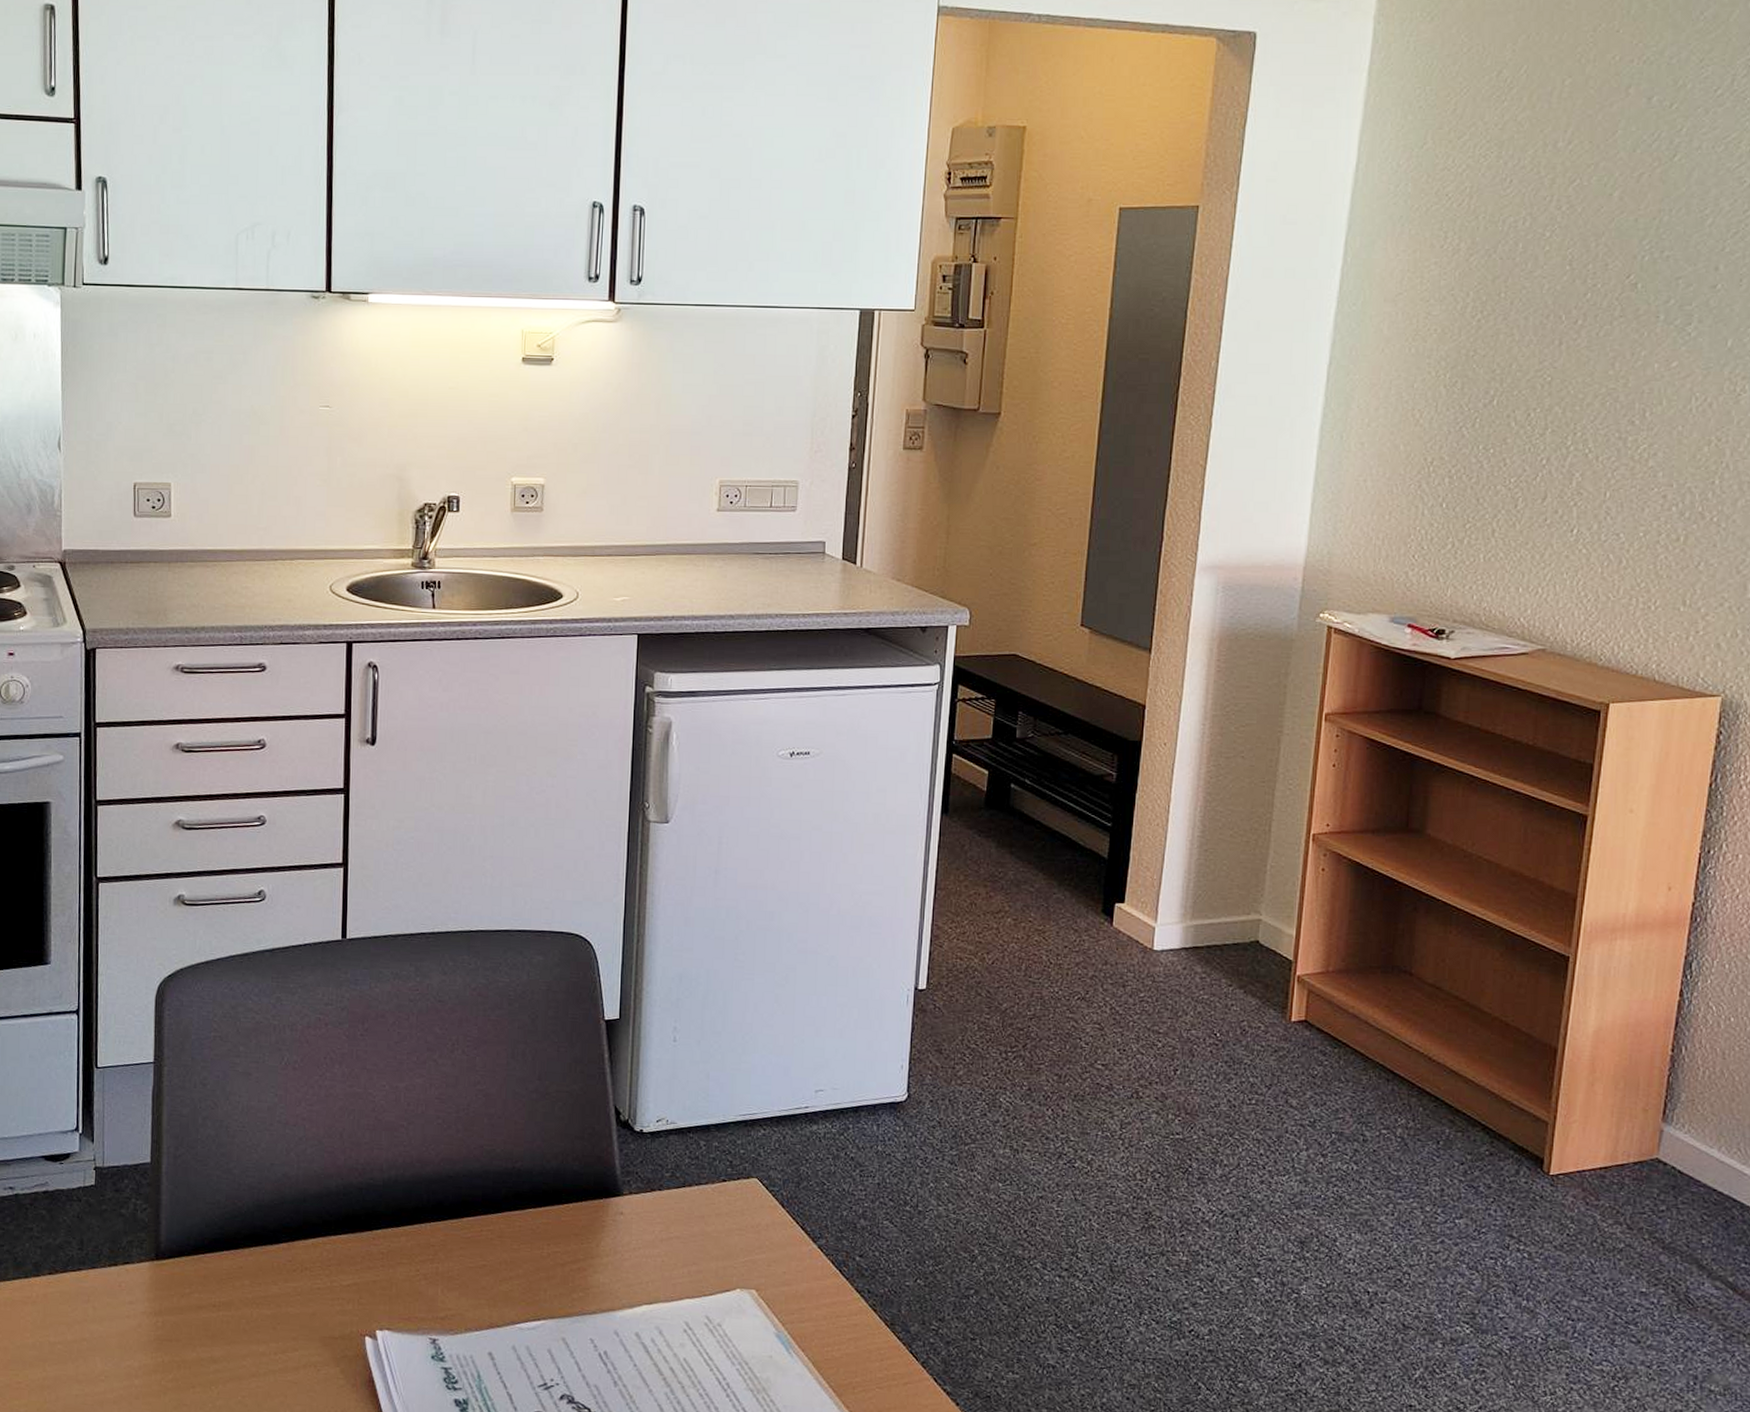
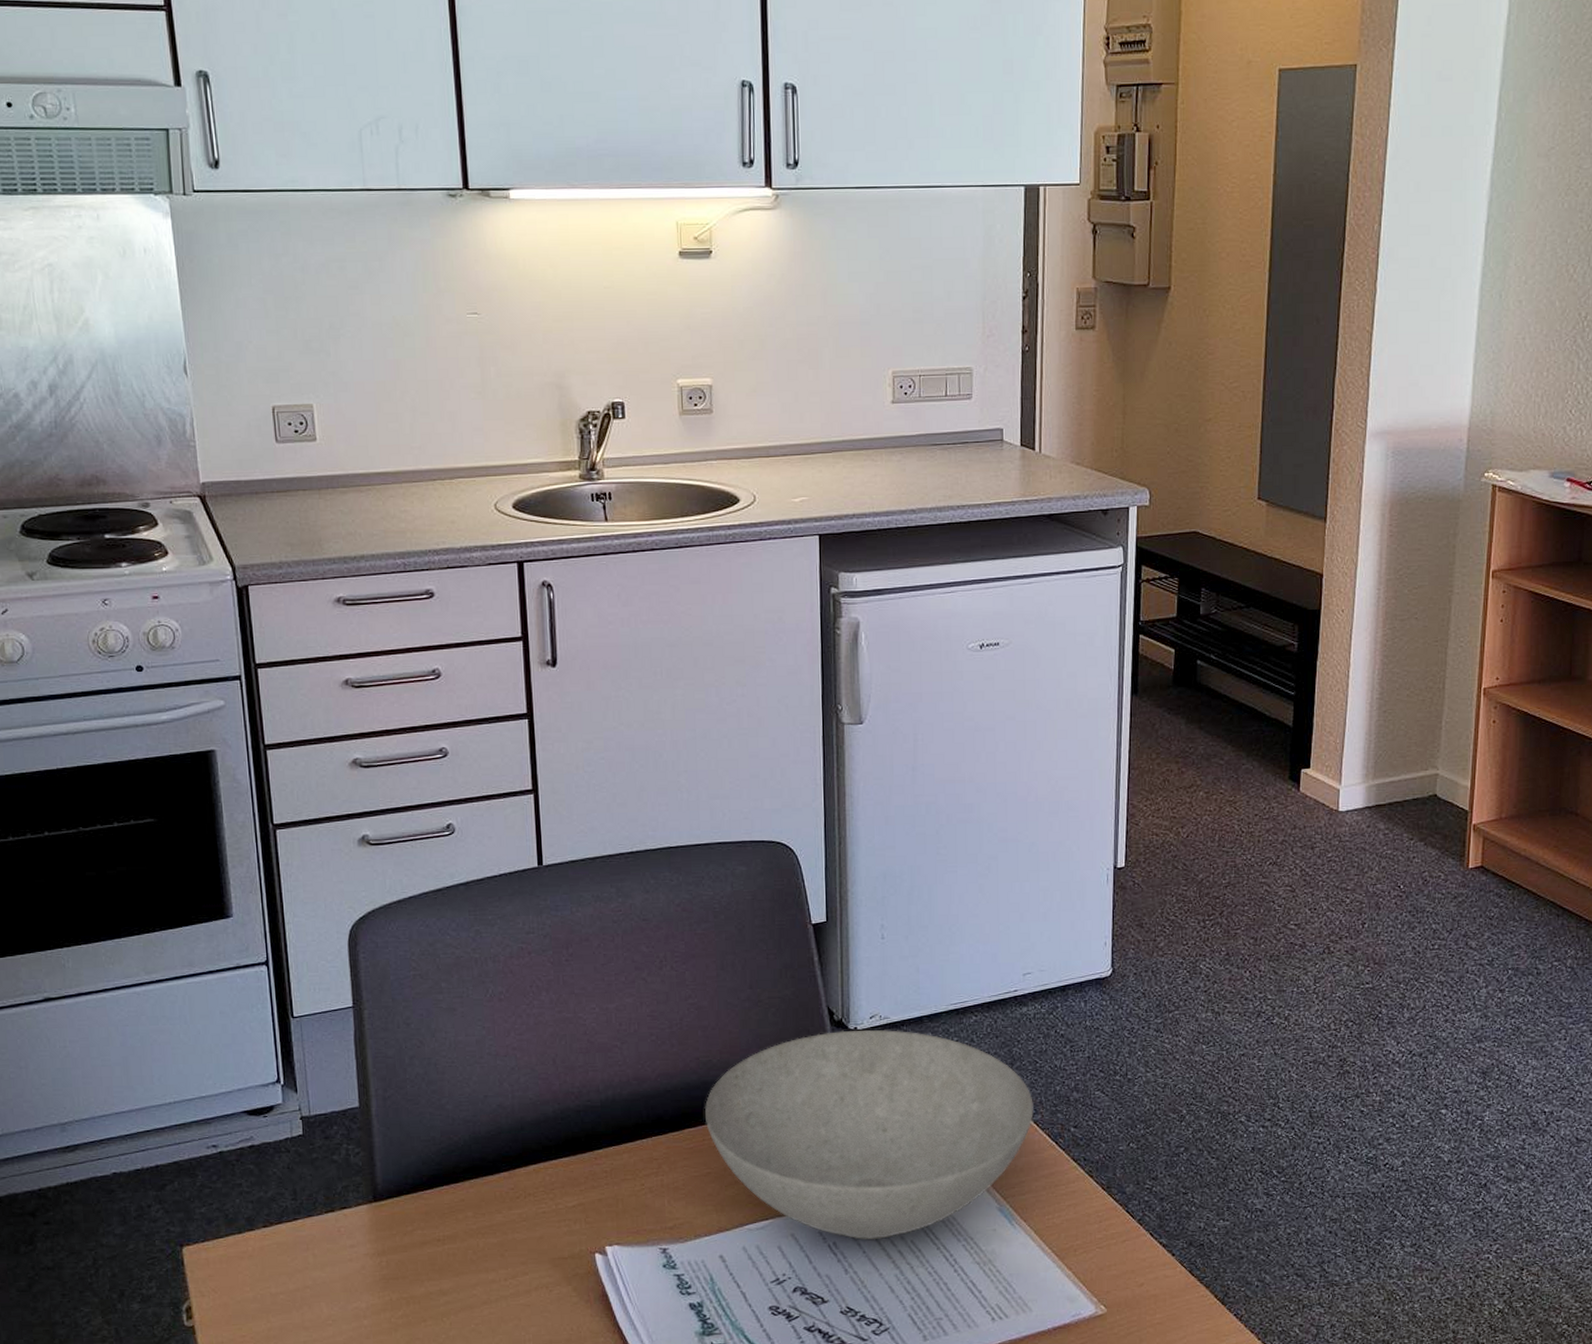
bowl: none [484,1131,819,1354] -> present [704,1029,1034,1240]

